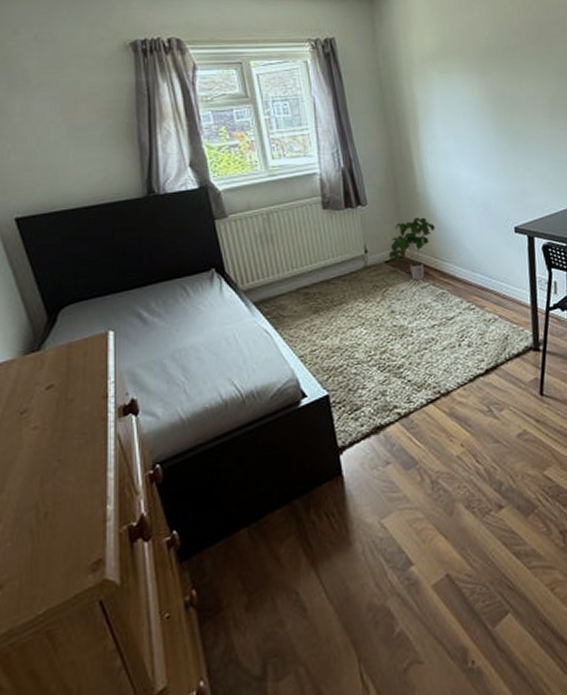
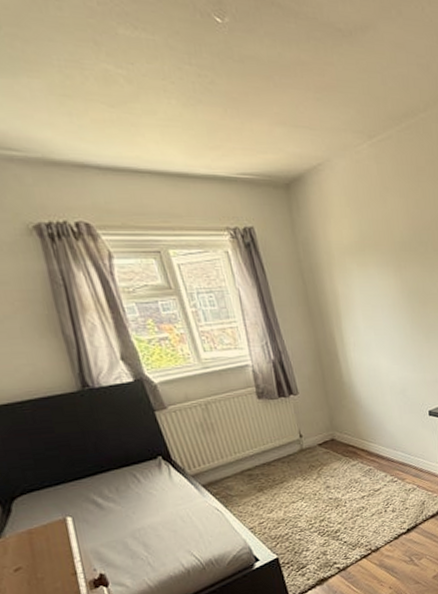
potted plant: present [388,217,435,281] -> none [321,404,361,460]

